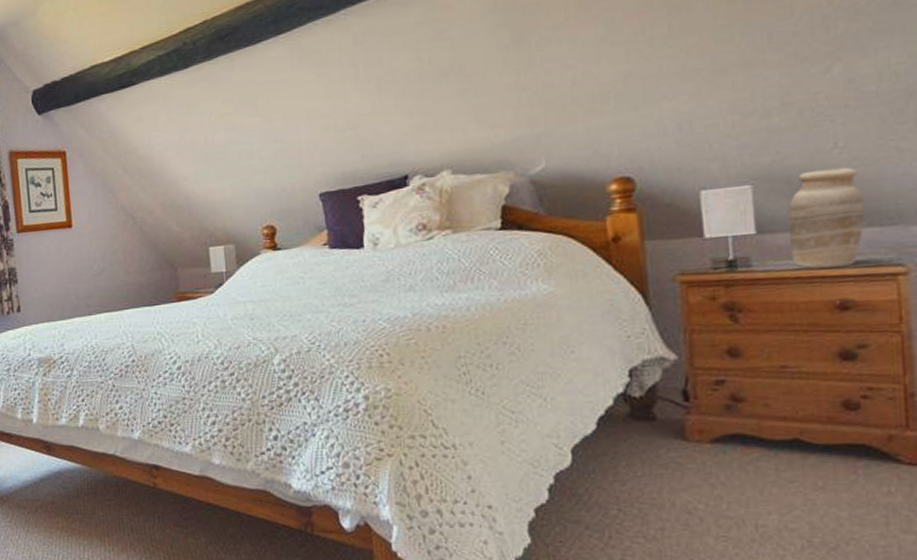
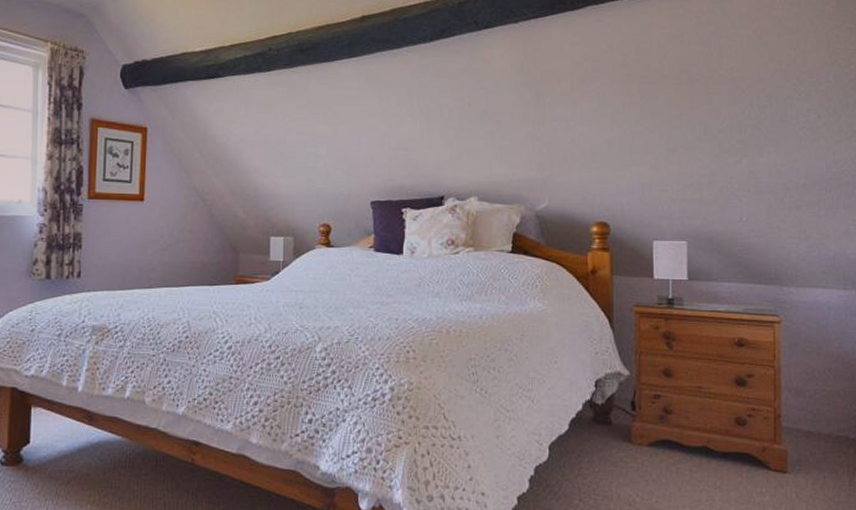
vase: present [788,167,865,270] -> none [709,236,756,313]

